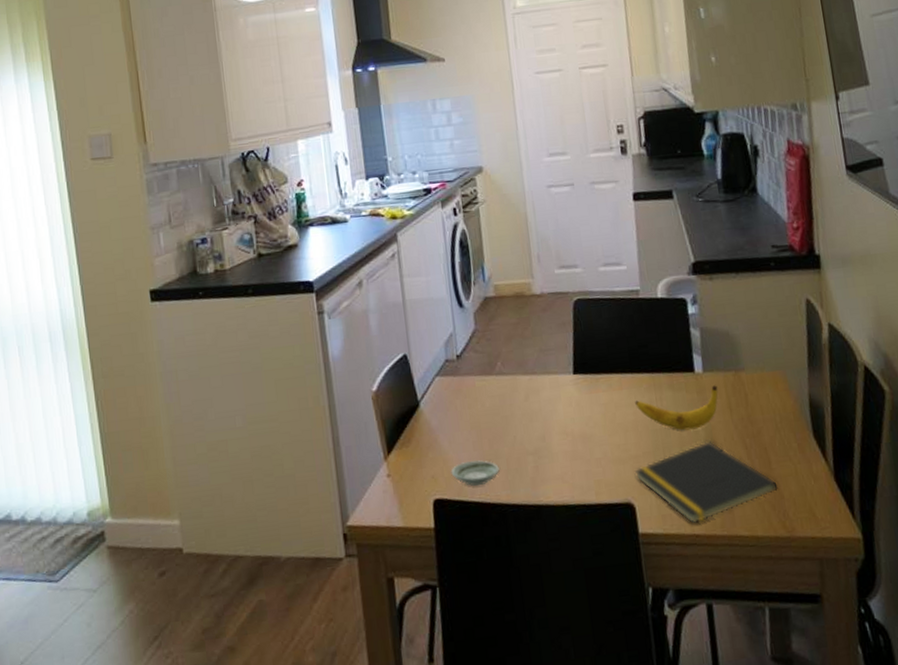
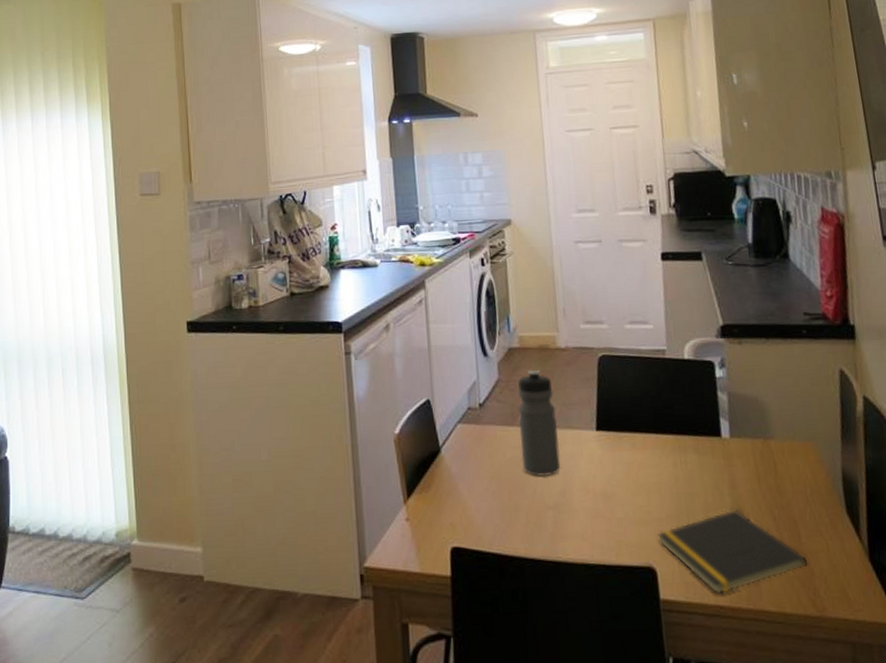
saucer: present [451,460,500,486] -> none [469,511,519,536]
water bottle: none [495,317,540,423] -> present [518,369,561,476]
banana: present [635,385,718,431] -> none [659,452,746,496]

